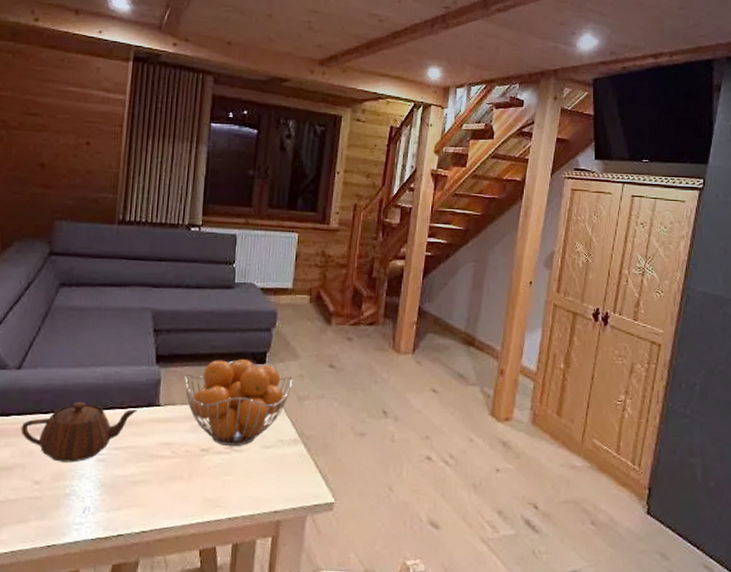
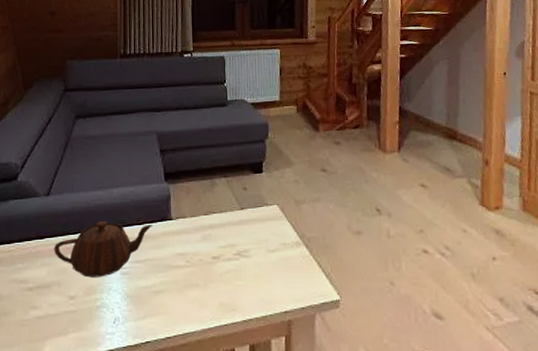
fruit basket: present [184,359,293,447] -> none [191,170,289,253]

